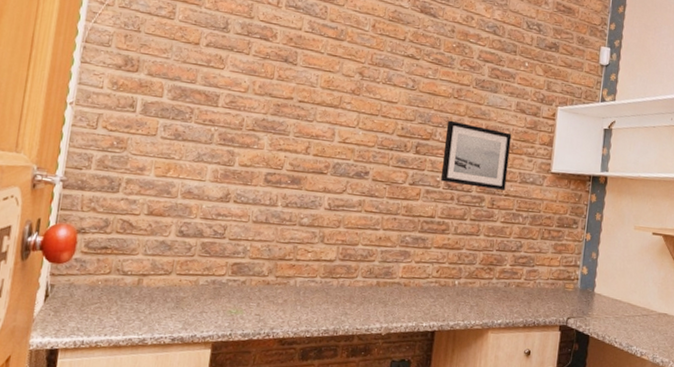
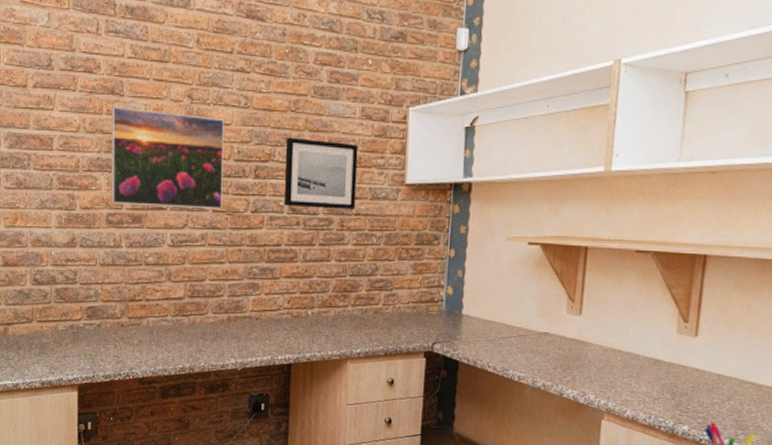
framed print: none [272,74,392,179] -> present [111,107,224,210]

